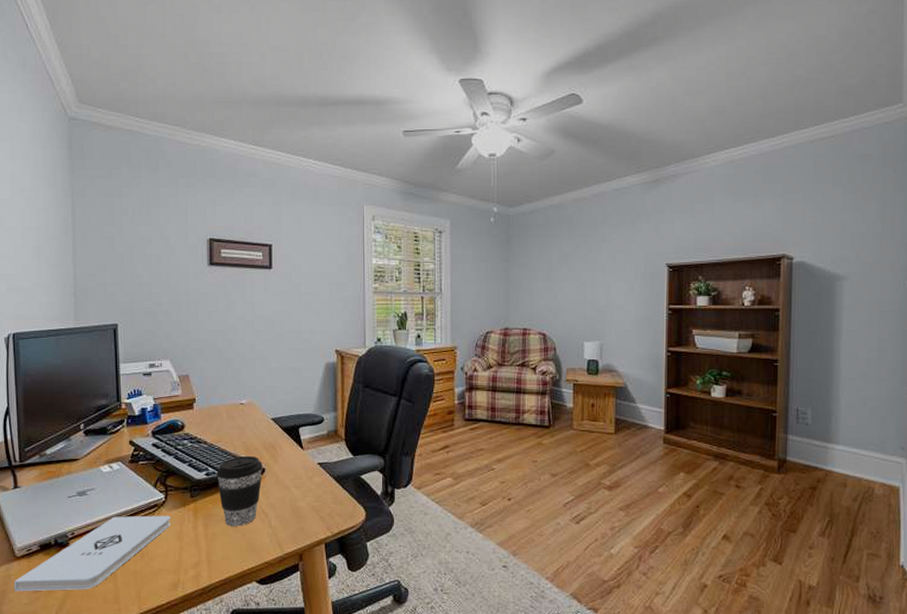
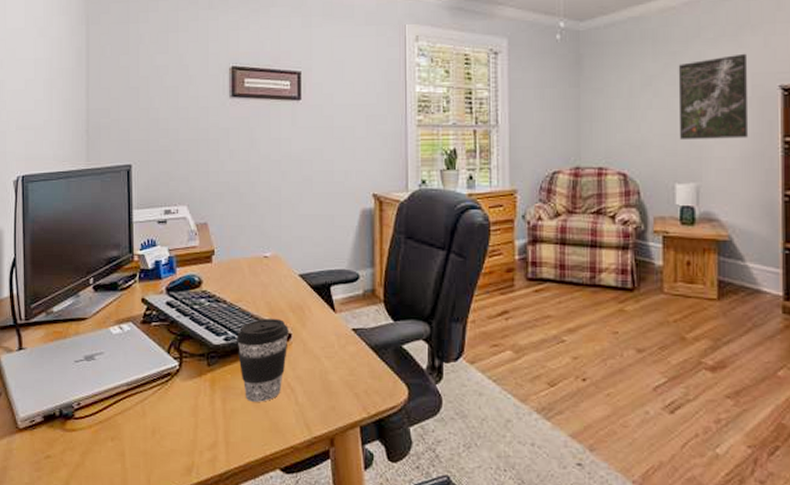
notepad: present [14,515,171,592] -> none [16,385,185,470]
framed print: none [587,237,642,306] -> present [678,53,749,139]

